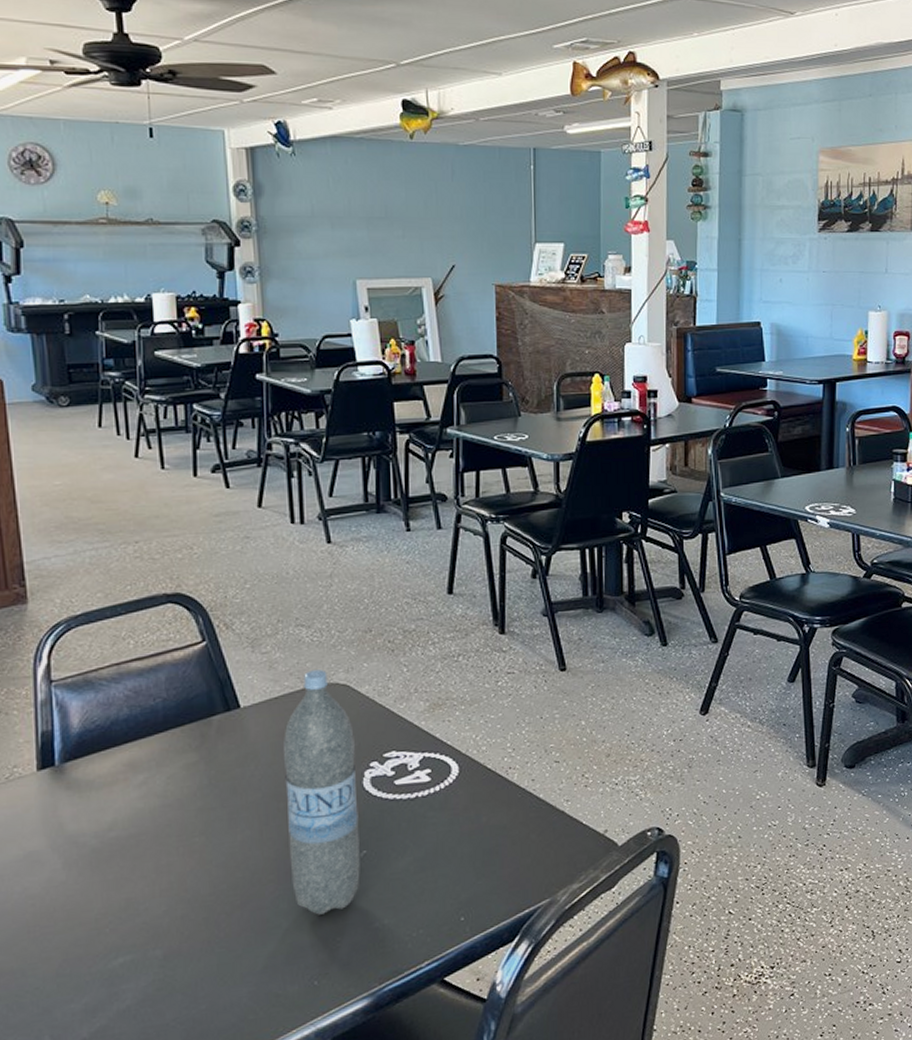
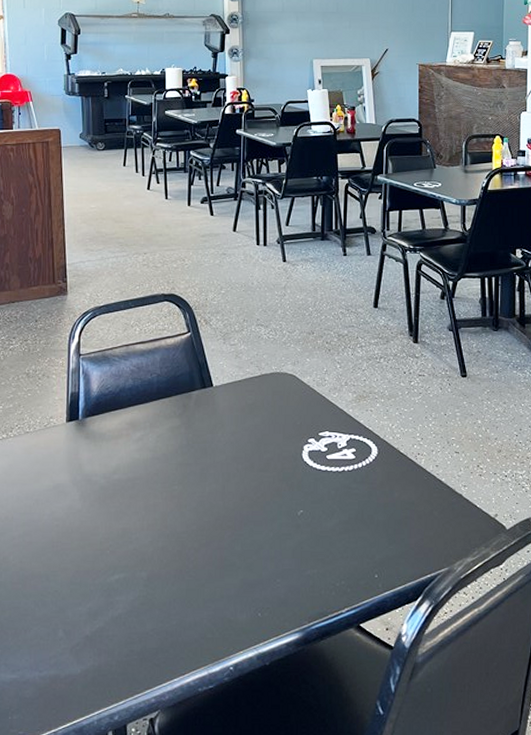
water bottle: present [283,669,360,915] -> none [243,361,298,559]

